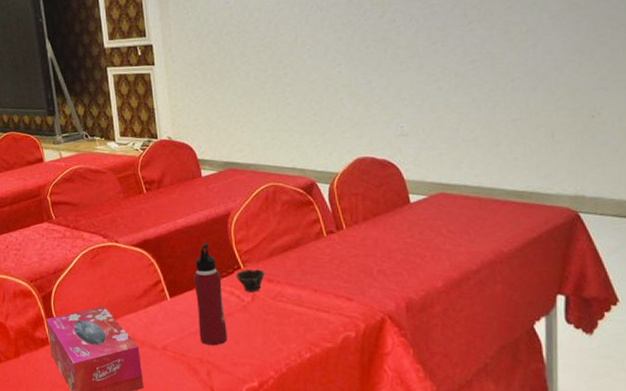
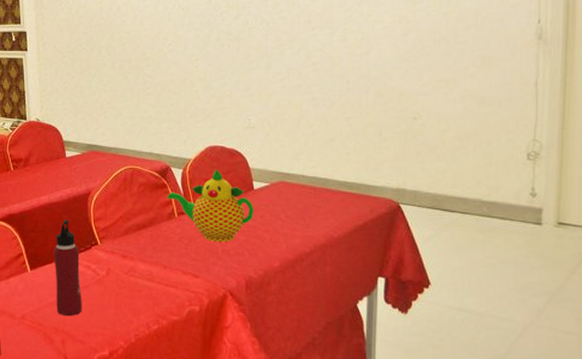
cup: present [235,269,265,292] -> none [92,246,120,267]
teapot: none [315,182,411,261] -> present [168,168,254,242]

